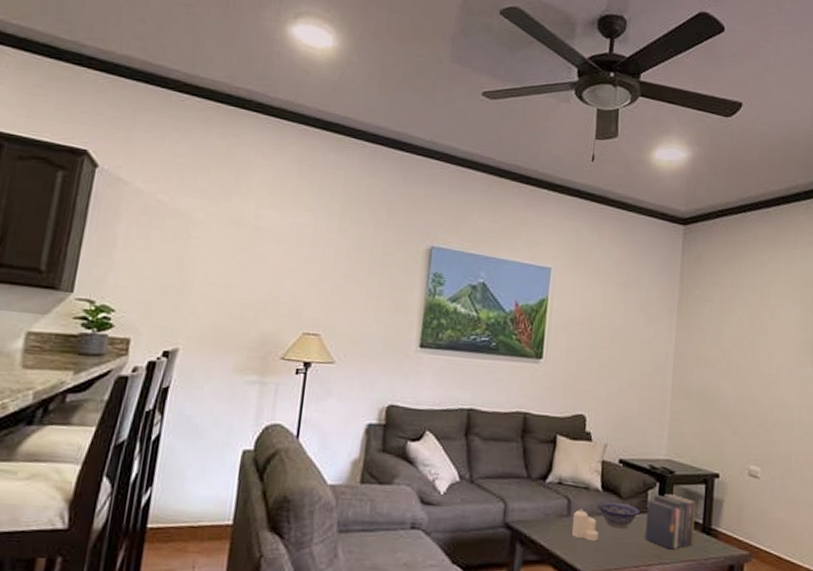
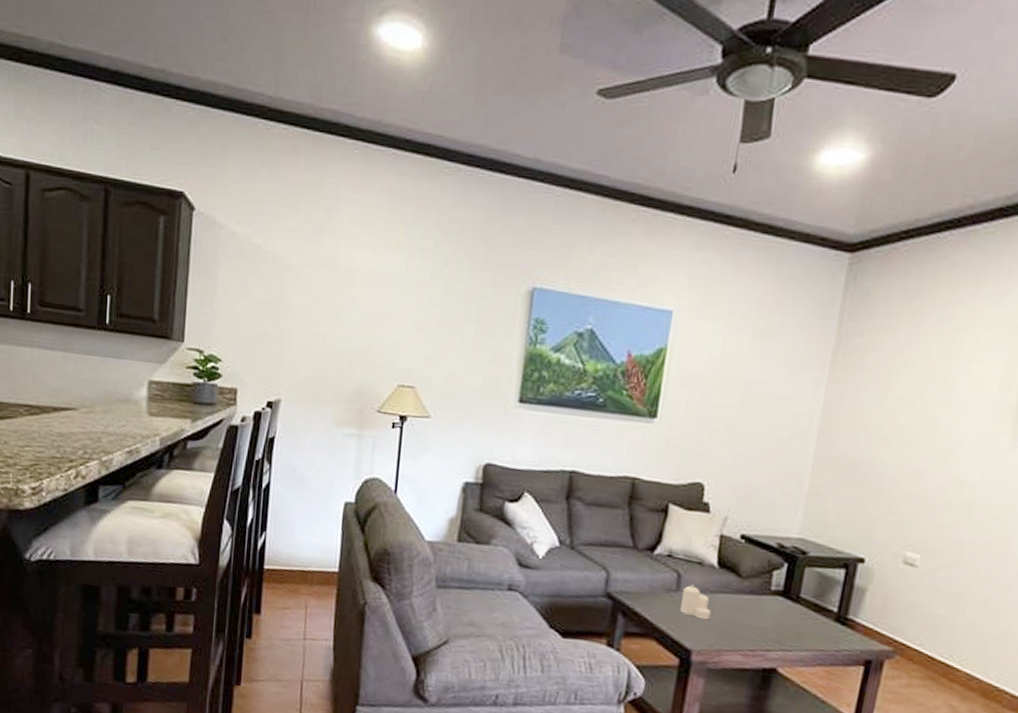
decorative bowl: present [597,501,641,529] -> none [711,579,763,610]
books: present [644,494,696,550] -> none [764,576,831,637]

